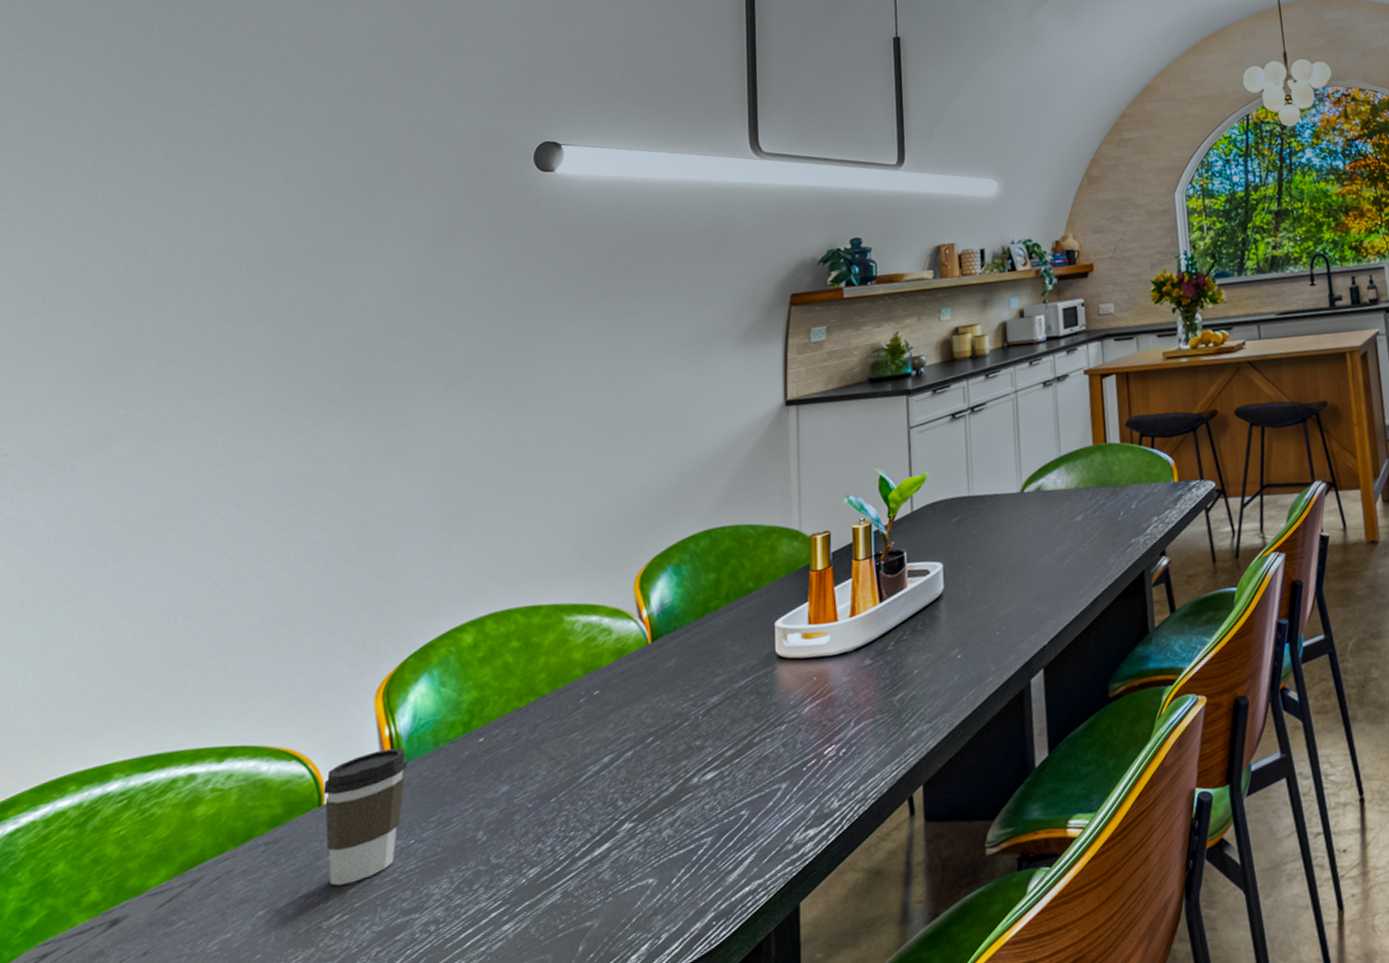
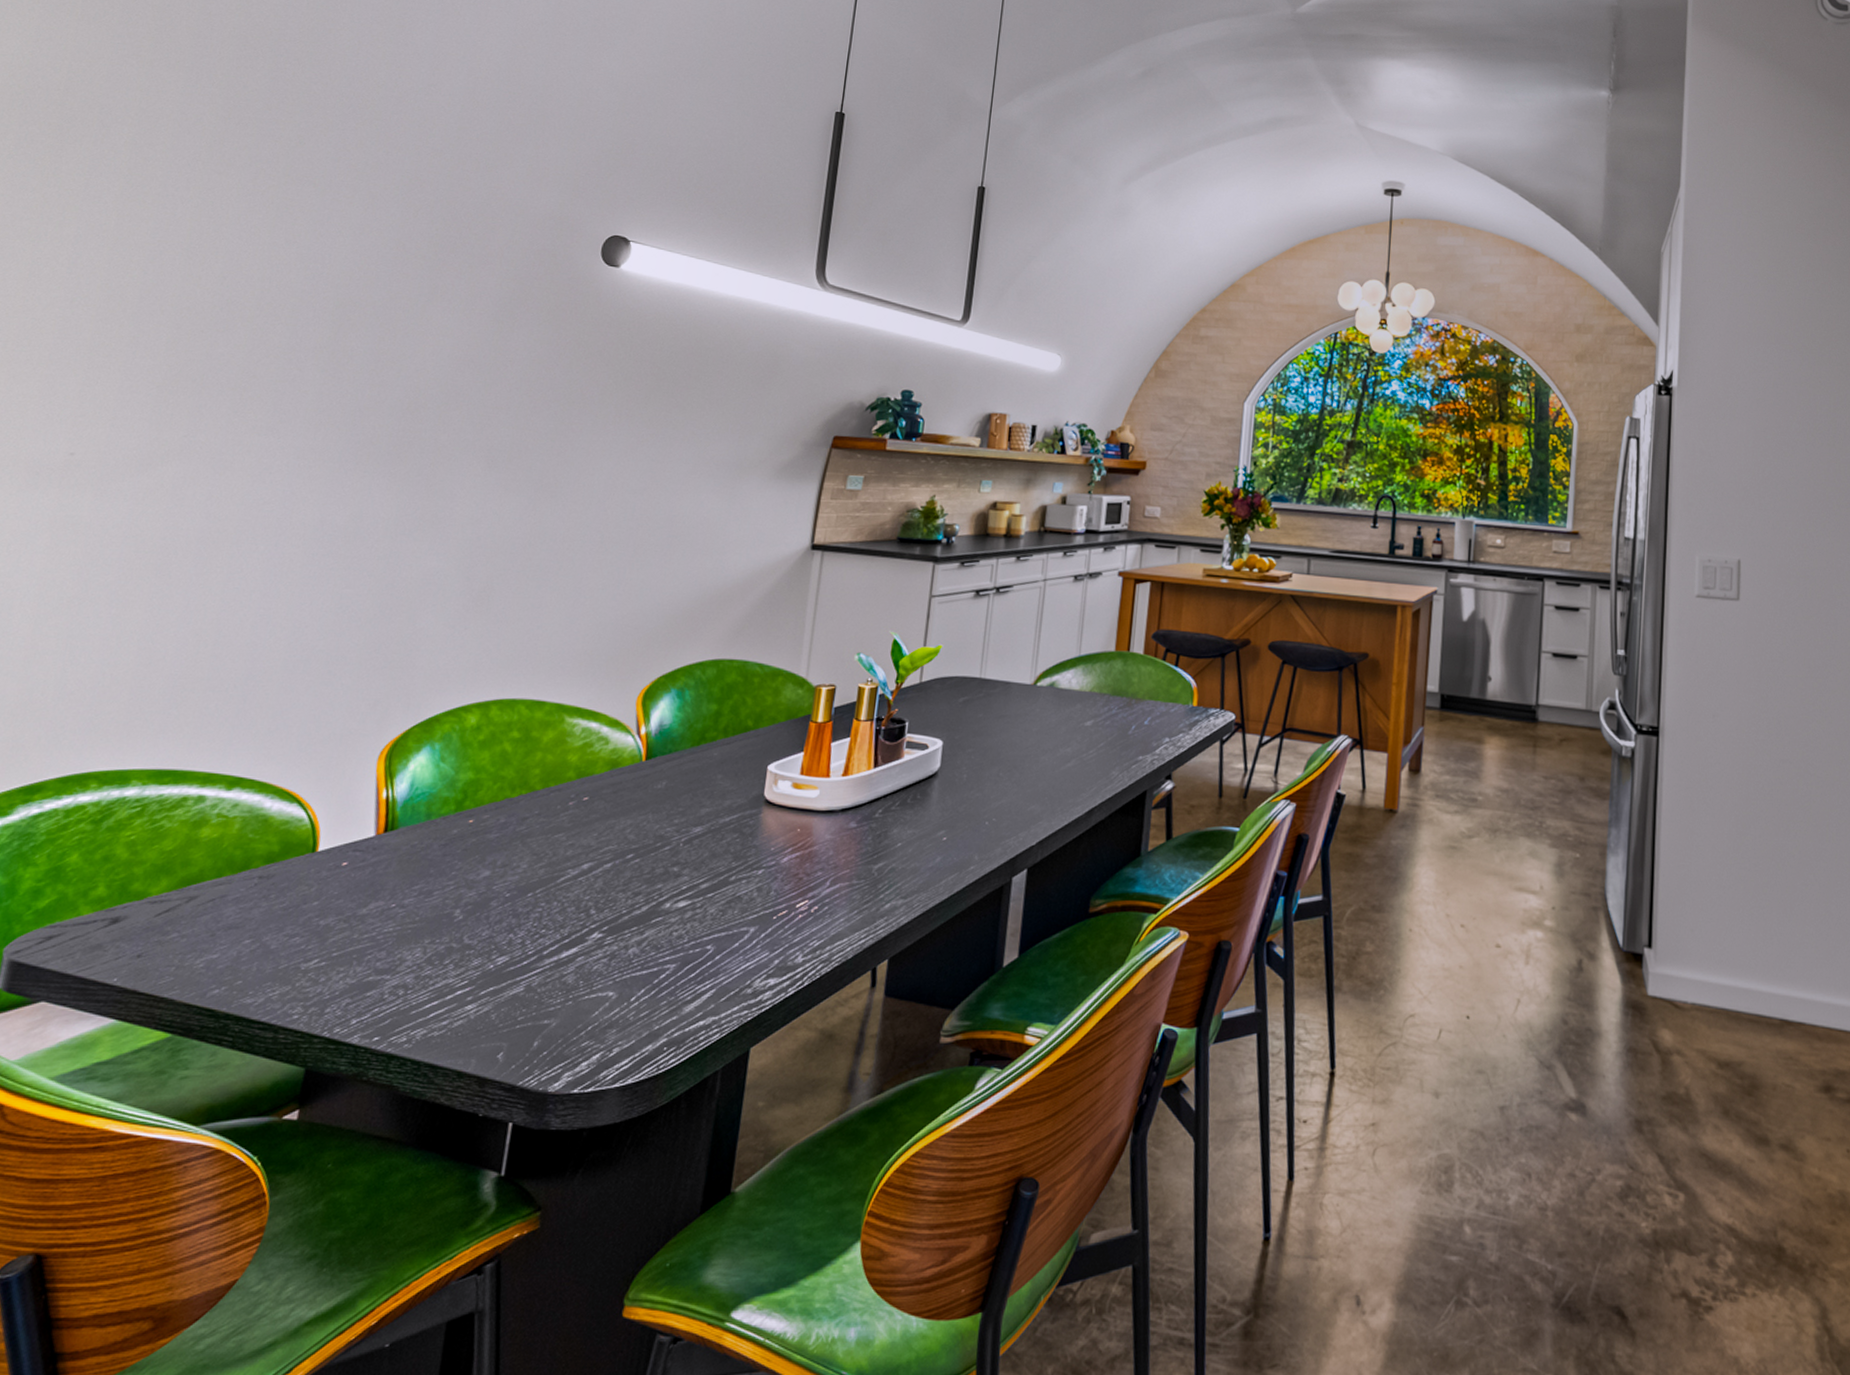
coffee cup: present [323,747,408,886] -> none [313,811,400,933]

